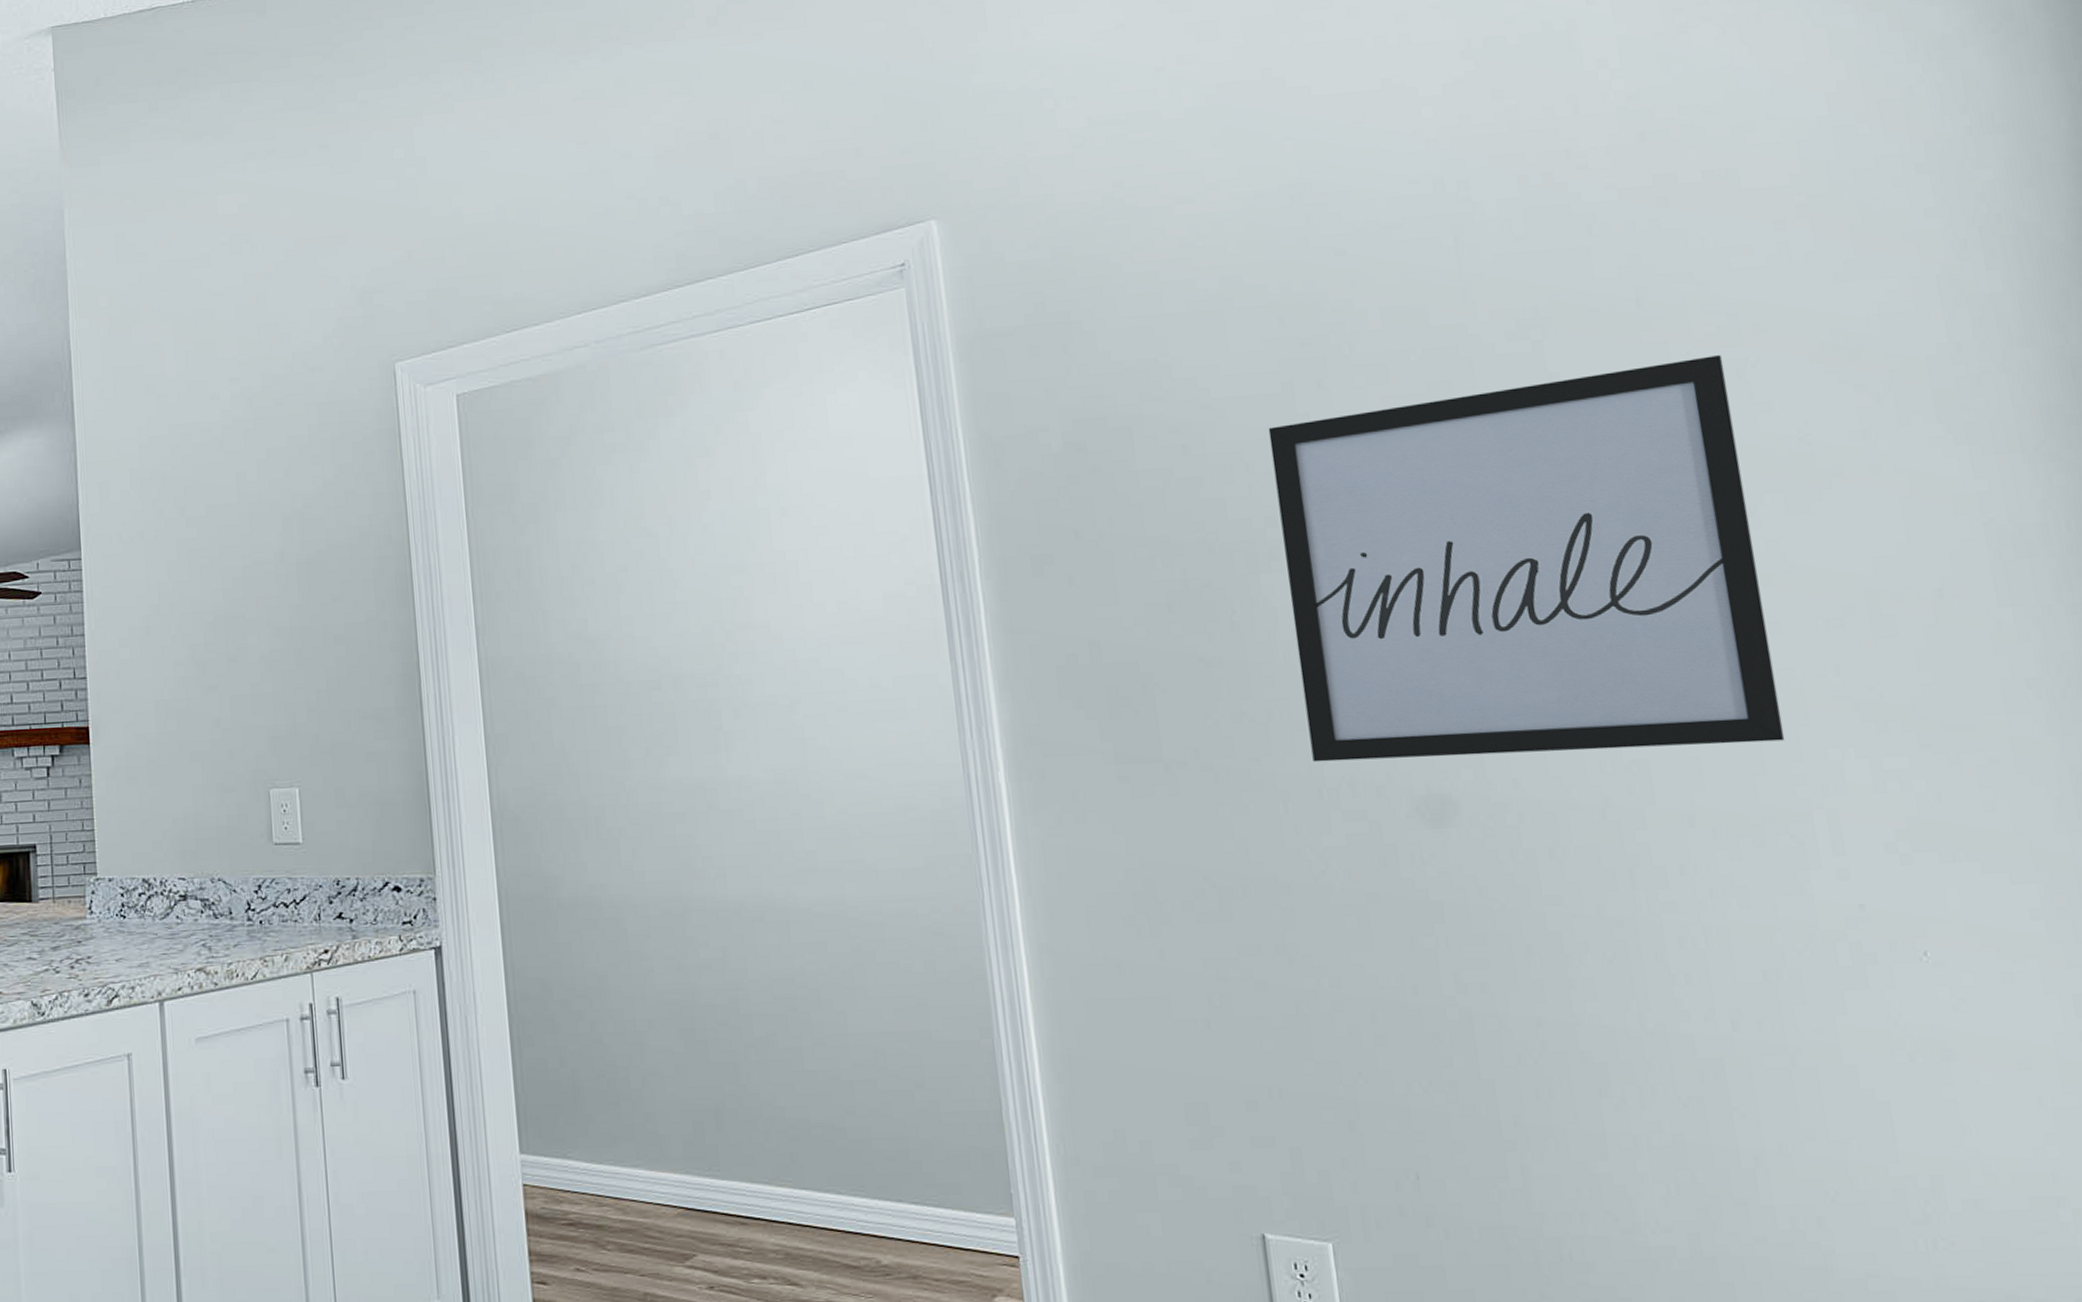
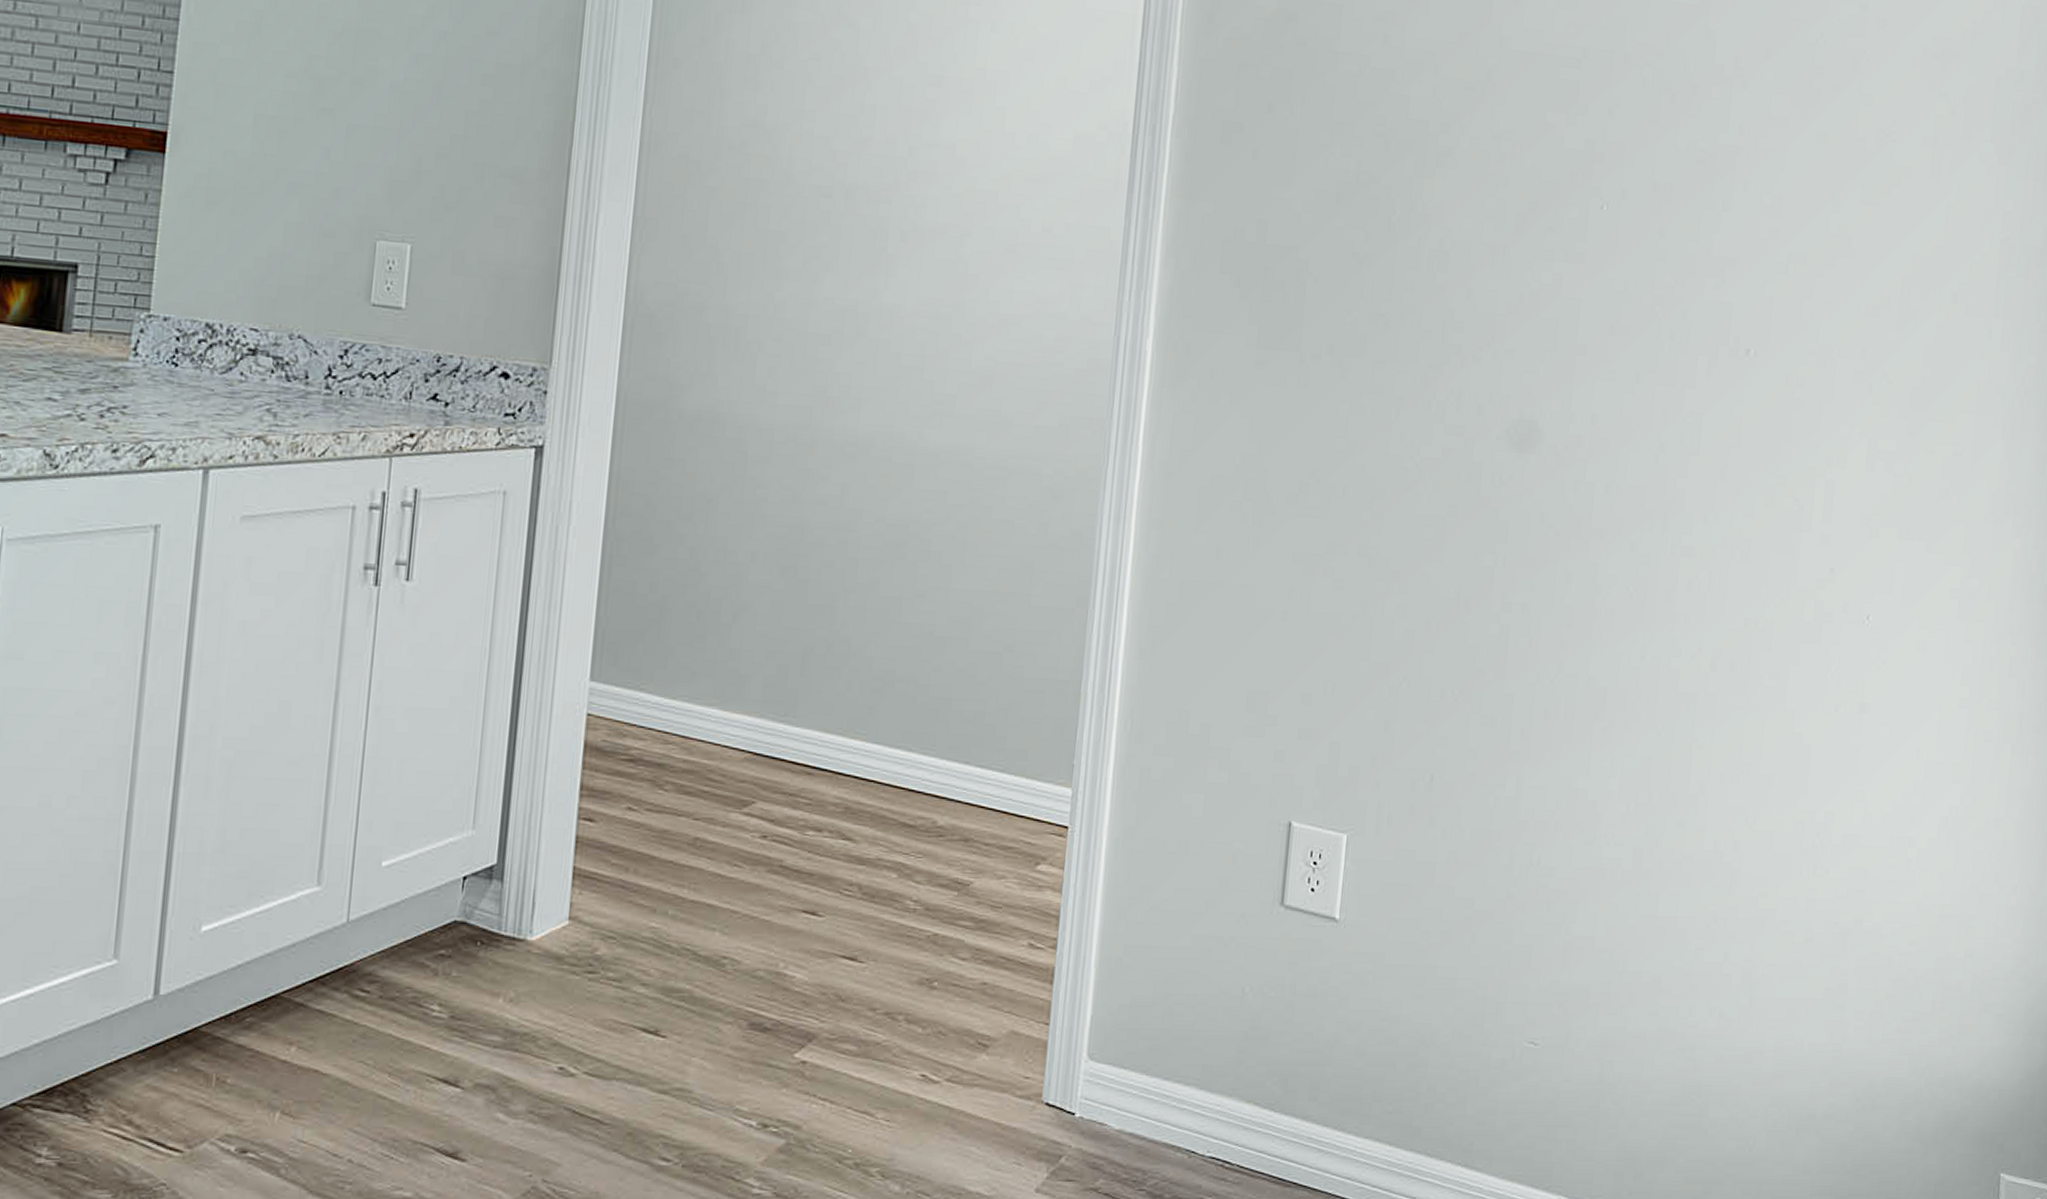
wall art: present [1268,355,1785,763] -> none [1430,32,1847,412]

